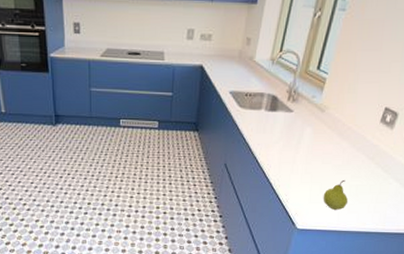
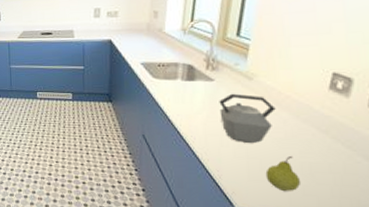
kettle: none [294,124,339,170] -> present [219,93,276,144]

